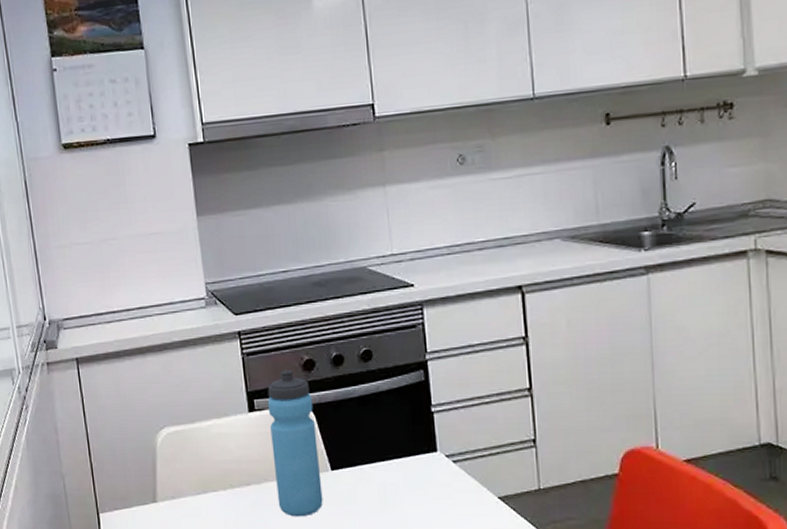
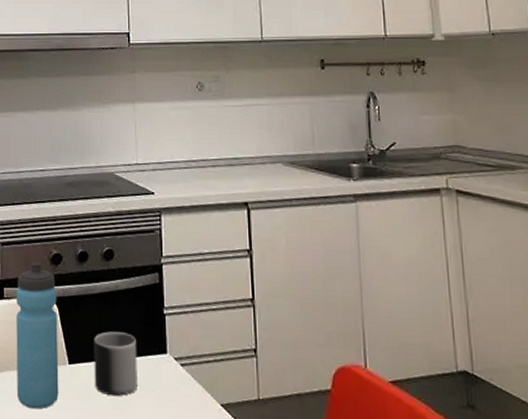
mug: none [356,434,407,497] -> present [94,331,137,396]

